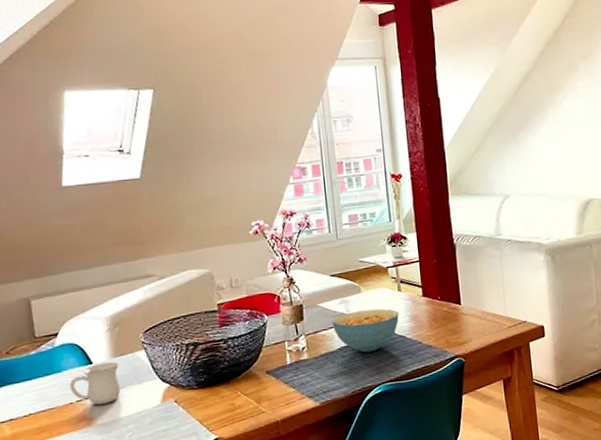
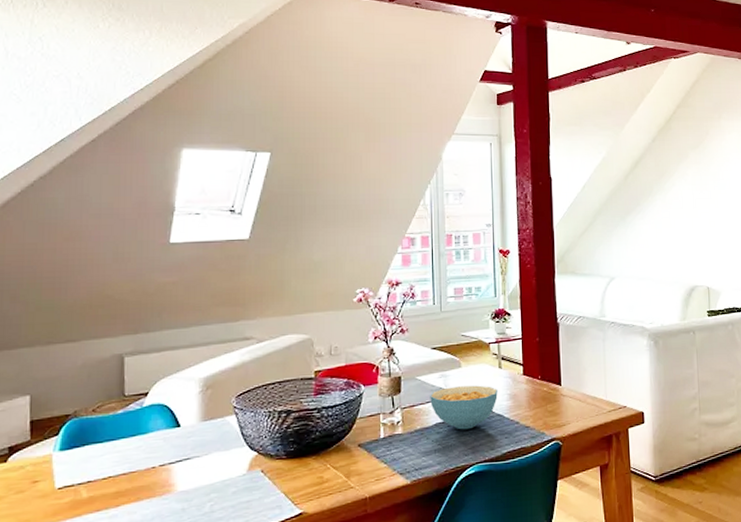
mug: present [69,361,121,405] -> none [154,426,207,471]

